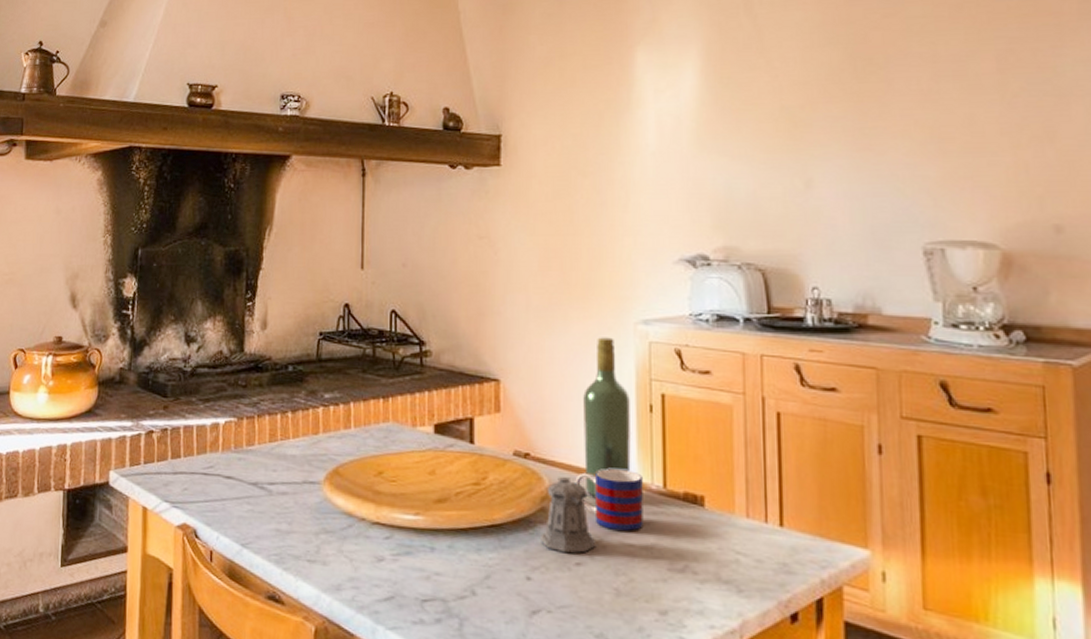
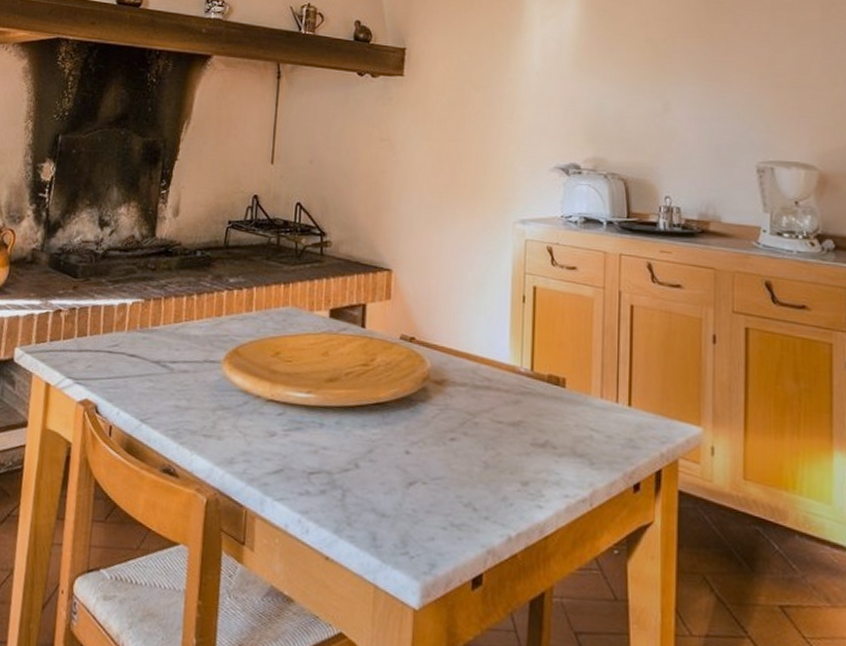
pepper shaker: present [541,477,596,554] -> none [420,359,470,430]
mug: present [575,469,644,531] -> none [454,353,513,410]
wine bottle: present [583,337,631,497] -> none [463,234,506,378]

